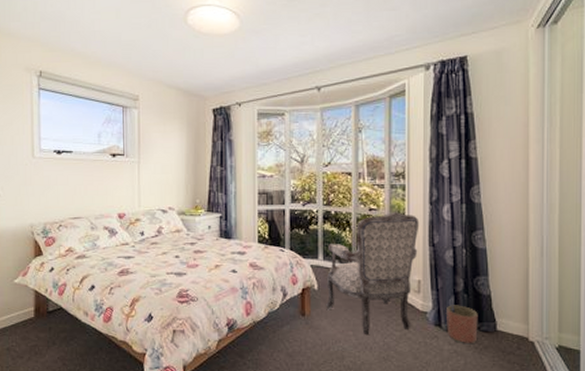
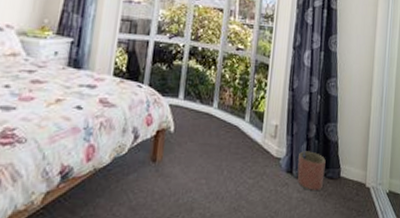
armchair: present [325,211,419,334] -> none [179,52,282,182]

